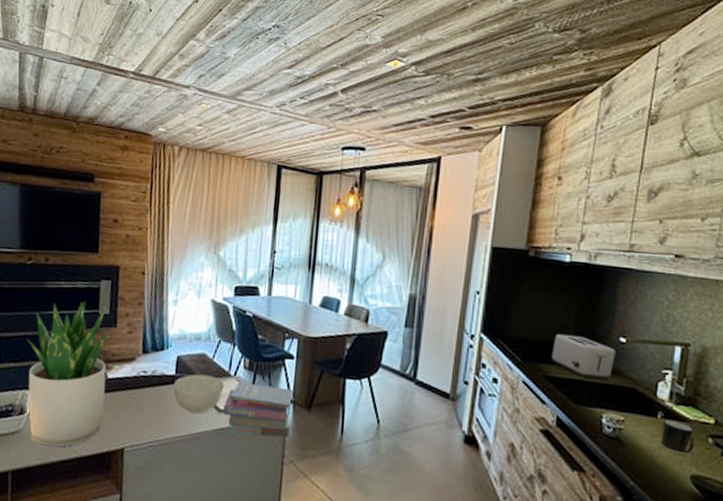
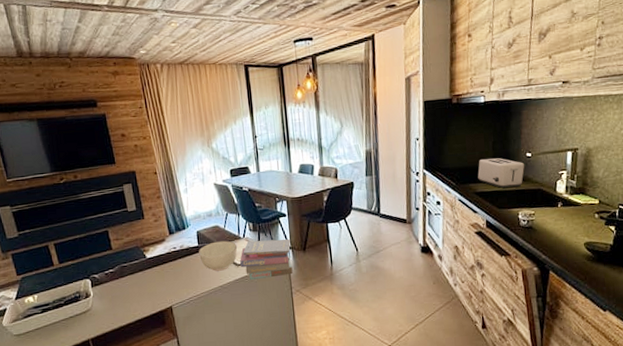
planter: present [27,300,109,448] -> none [77,199,151,317]
mug: present [661,420,695,455] -> none [561,206,586,230]

